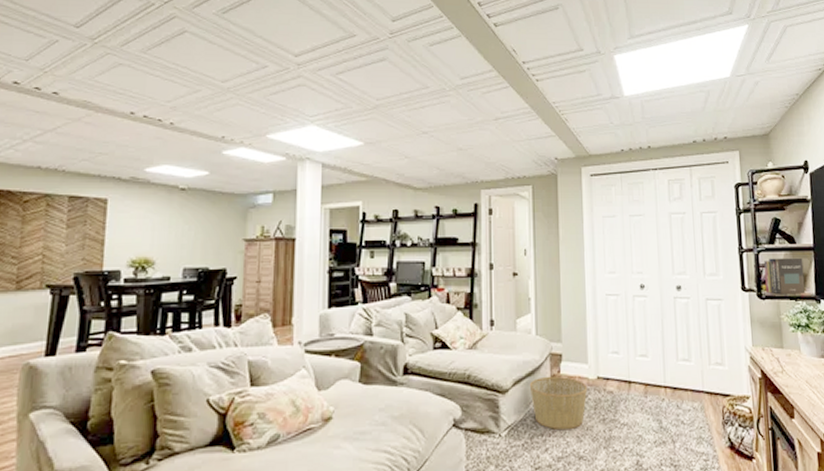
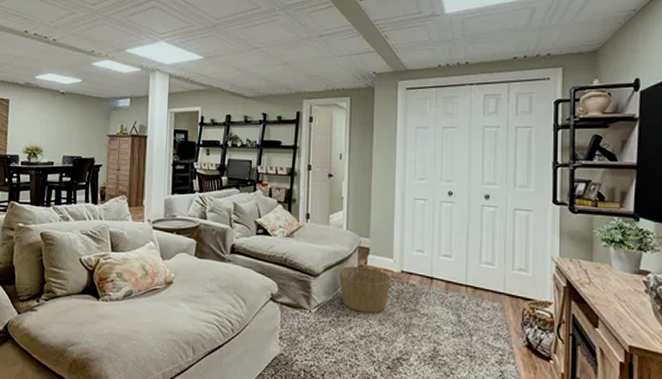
books: present [764,257,806,295] -> none [579,174,623,211]

